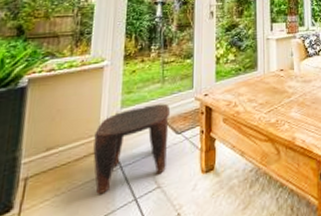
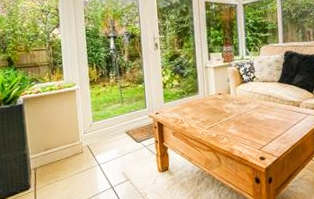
stool: present [93,103,171,194] -> none [76,119,132,182]

